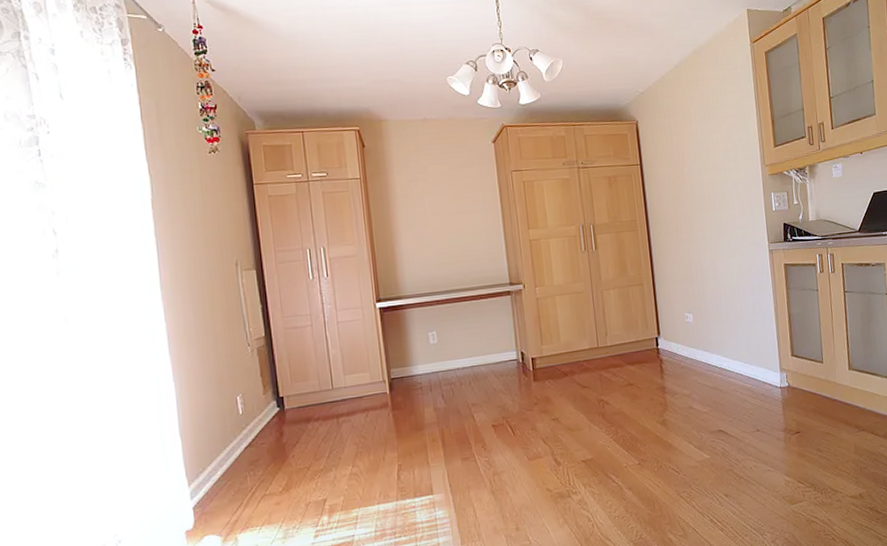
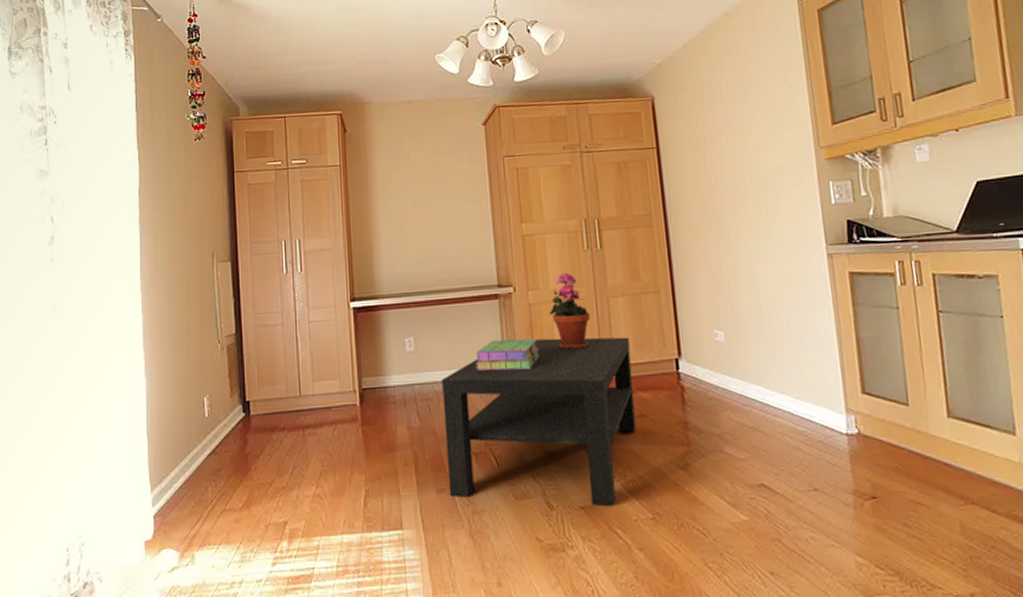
coffee table: none [463,322,625,464] -> present [442,337,636,507]
stack of books: none [492,327,547,357] -> present [475,338,540,371]
potted plant: none [554,270,588,335] -> present [549,272,591,350]

